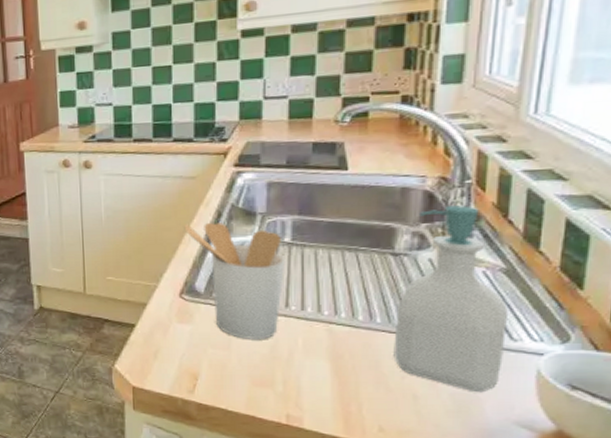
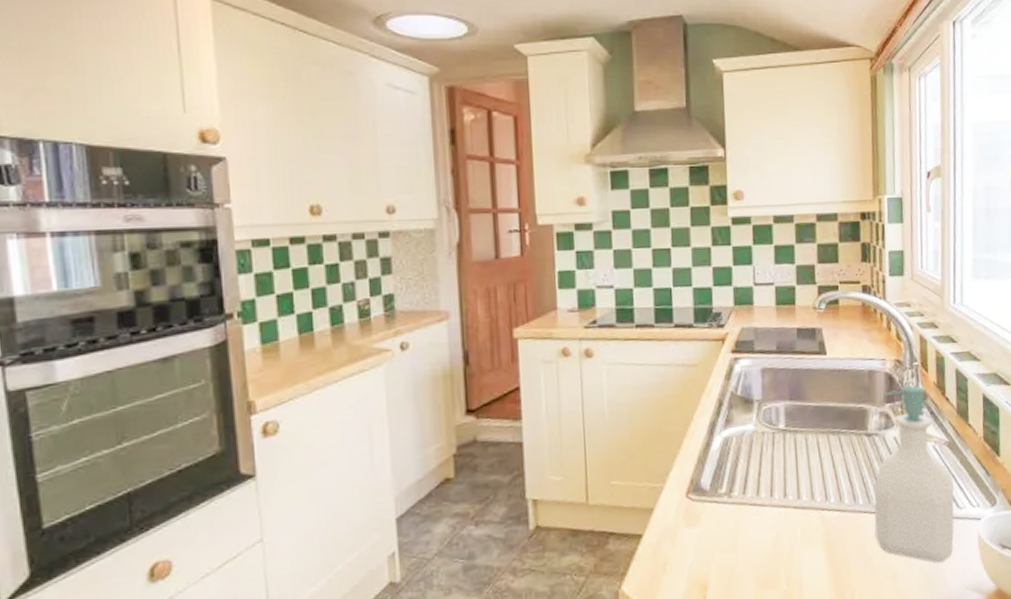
utensil holder: present [184,222,284,339] -> none [688,412,781,537]

